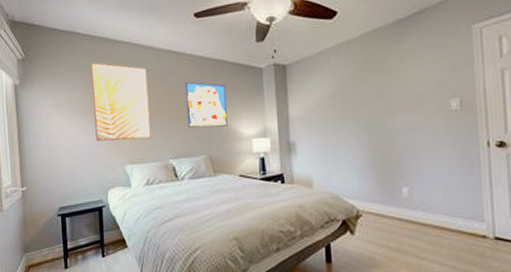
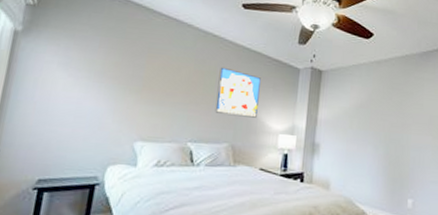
wall art: present [91,62,151,141] -> none [105,26,182,118]

